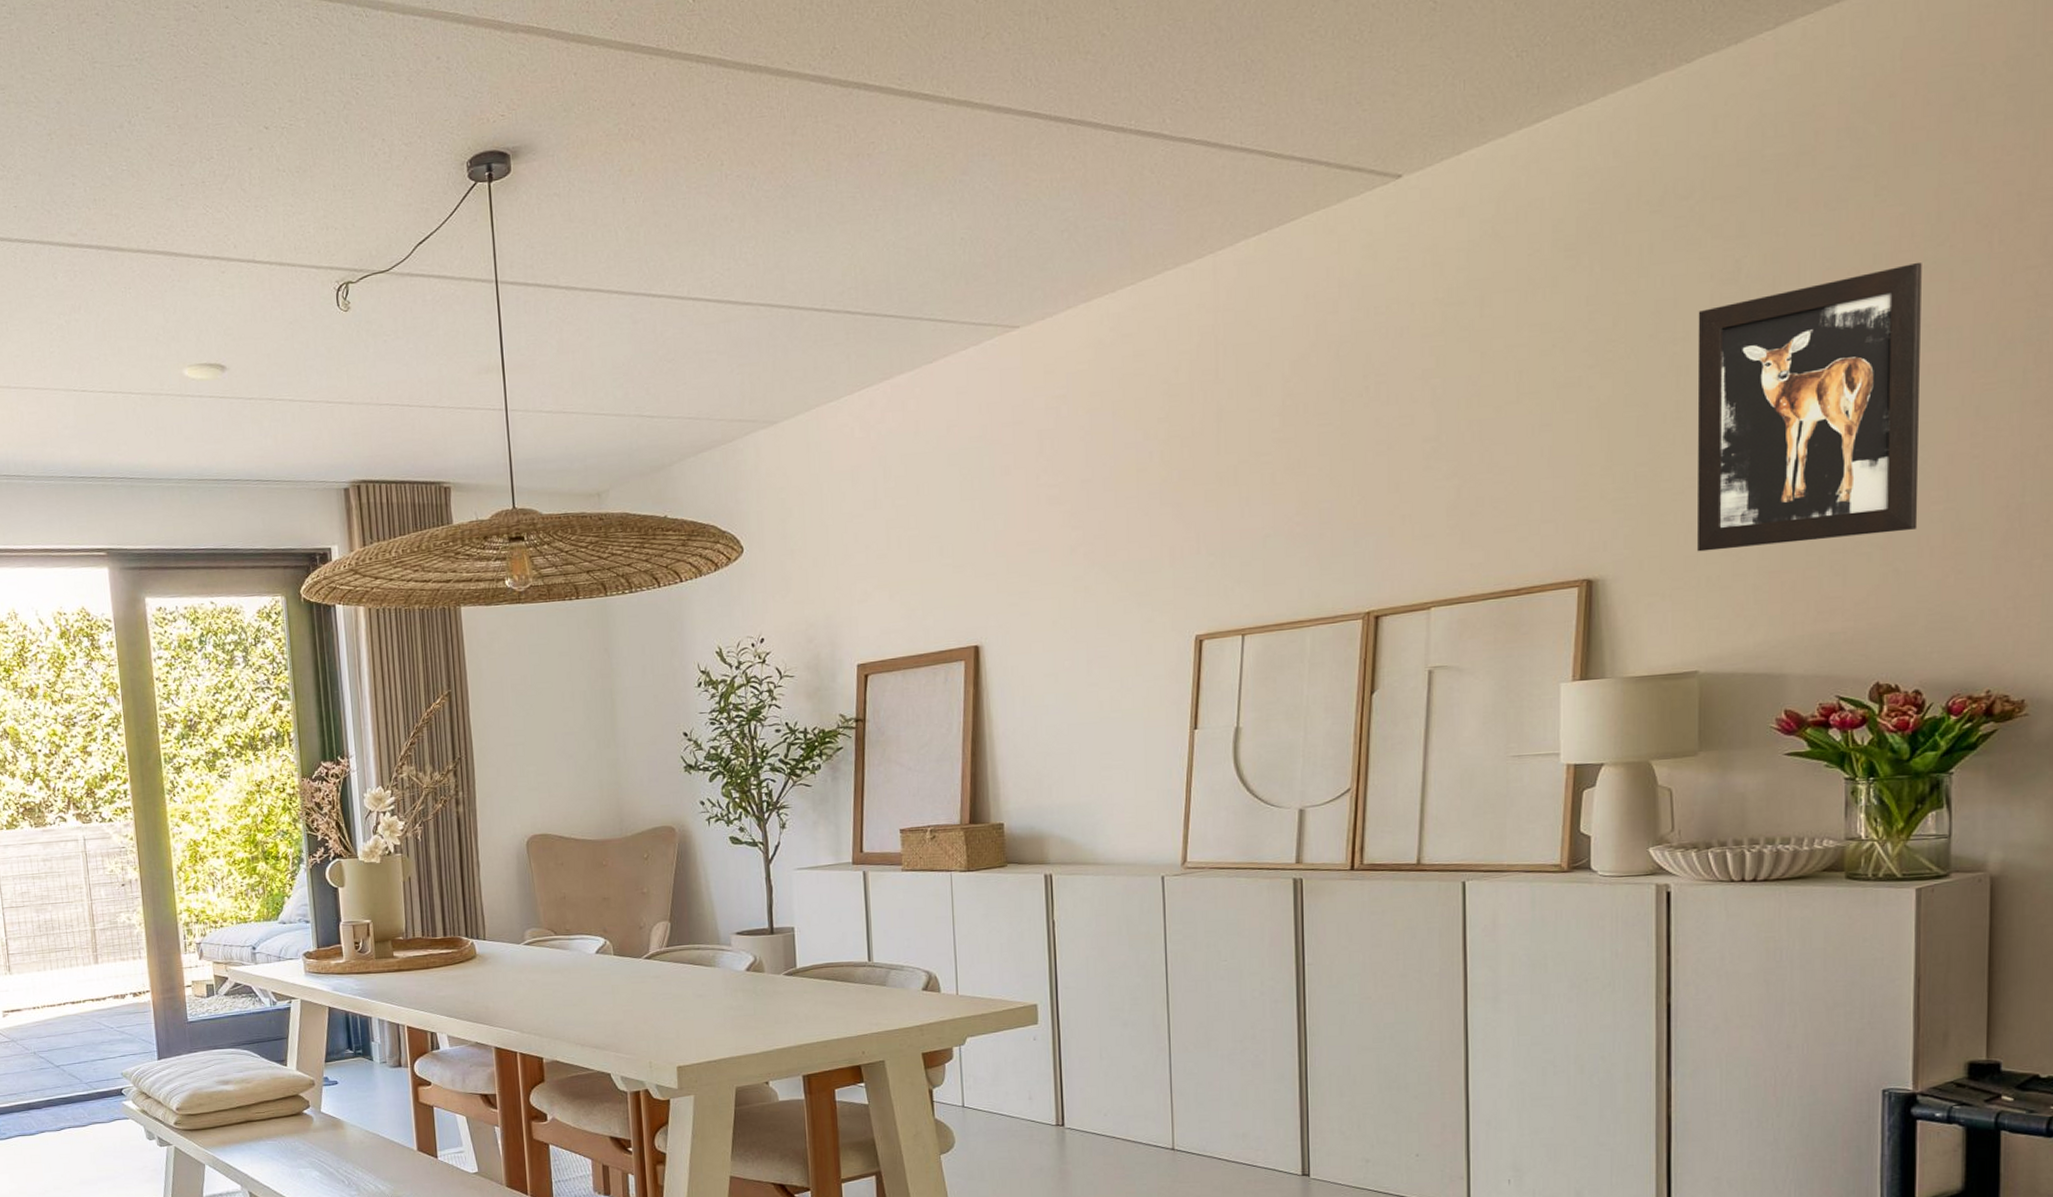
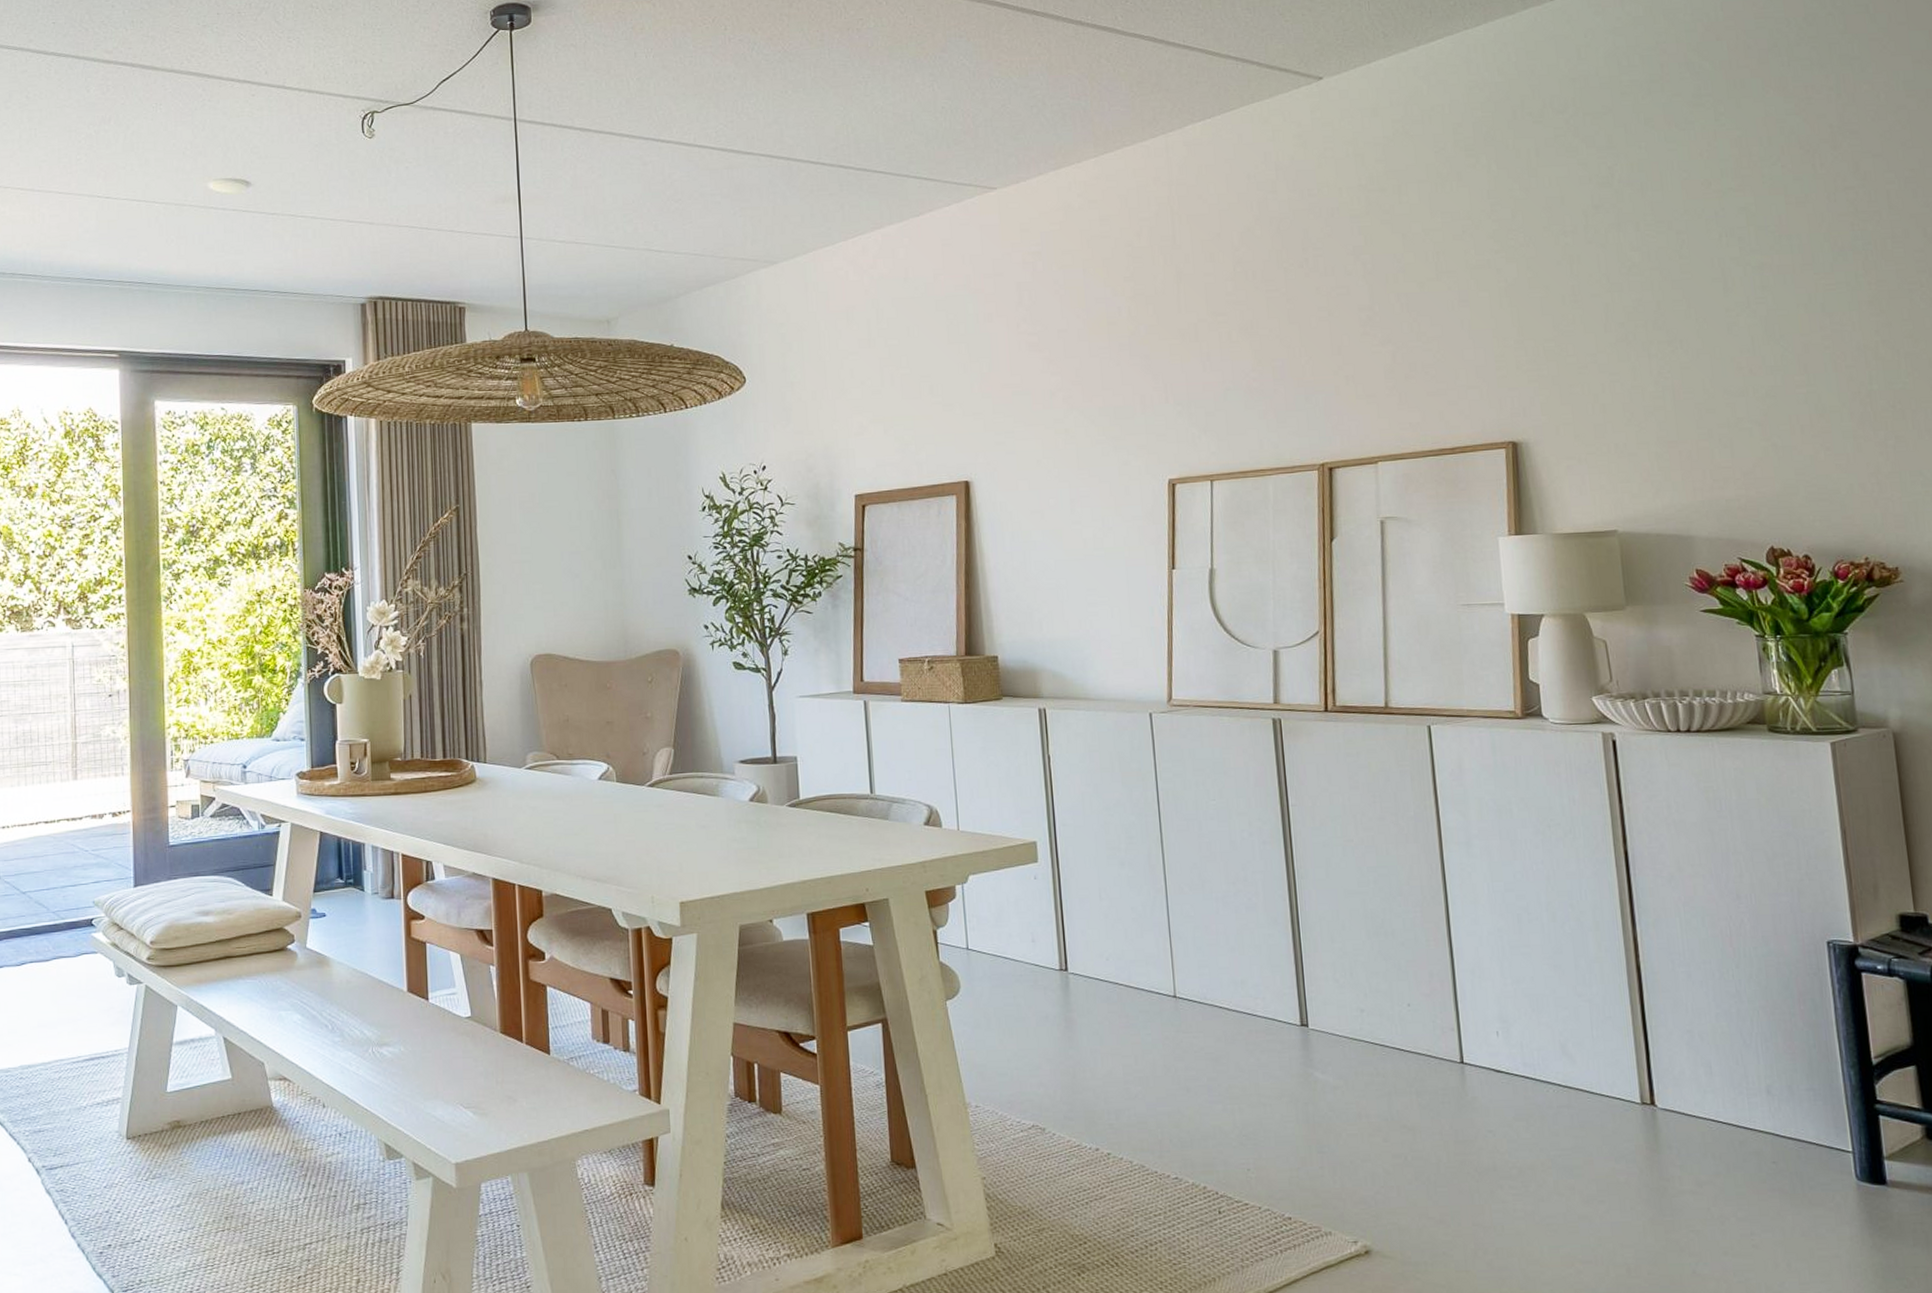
wall art: present [1697,262,1922,552] -> none [1582,177,1788,421]

